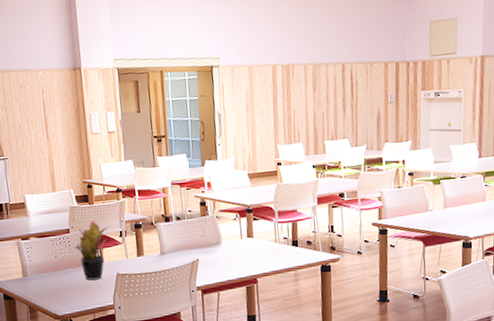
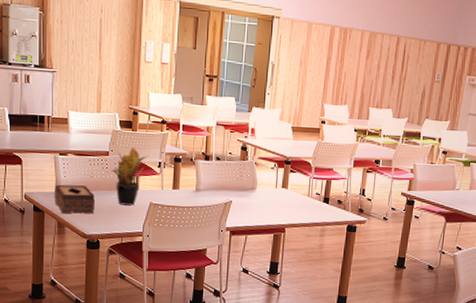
tissue box: none [21,267,64,298] -> present [55,184,95,214]

